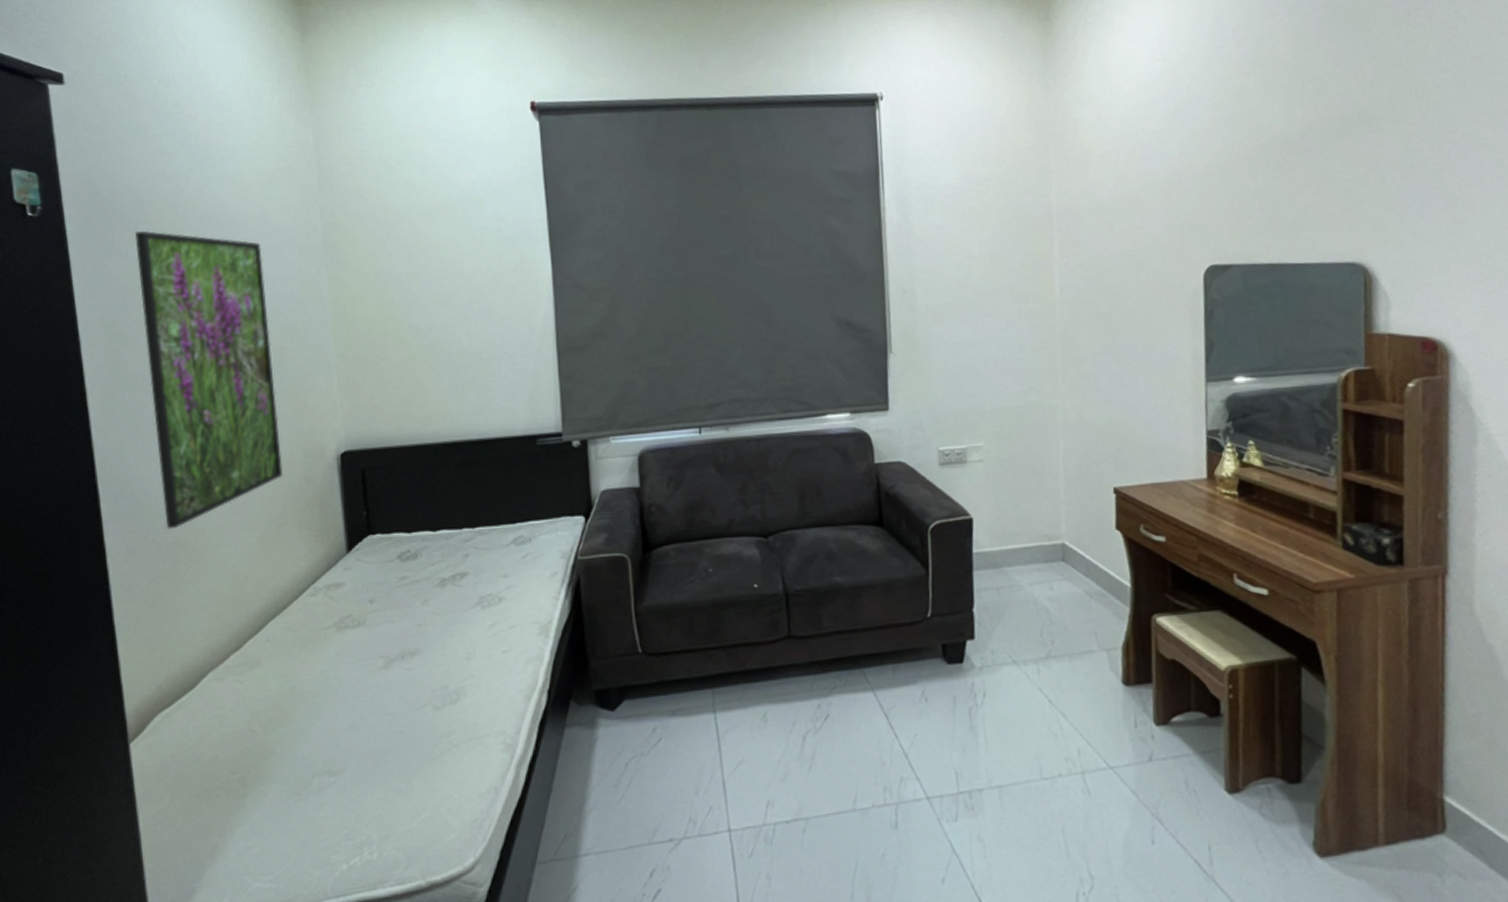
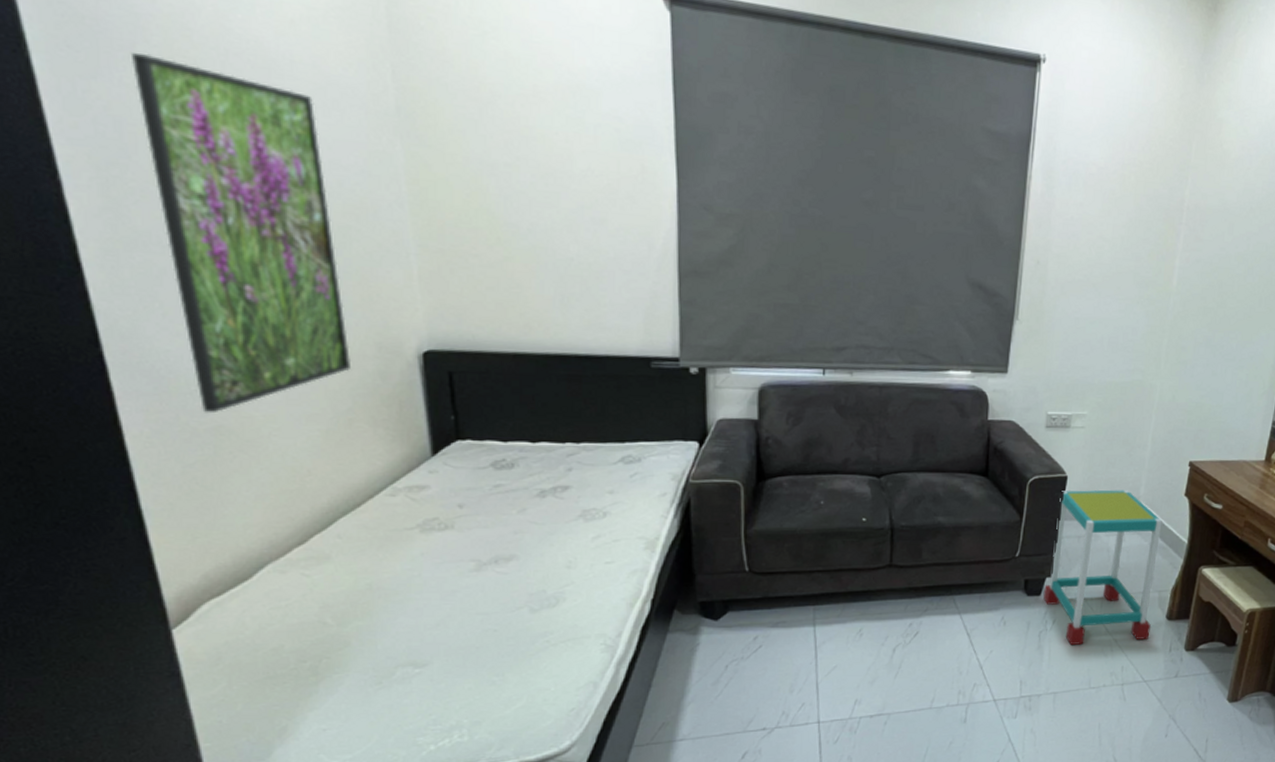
side table: none [966,528,1106,725] -> present [1043,490,1162,646]

